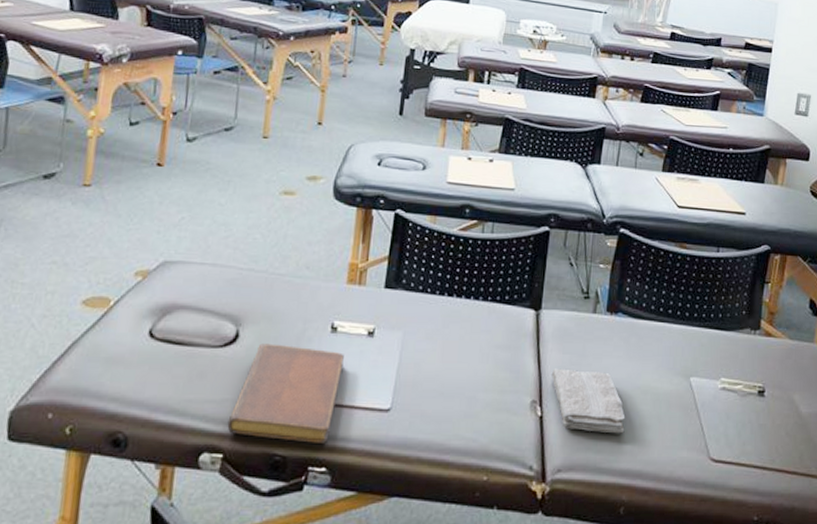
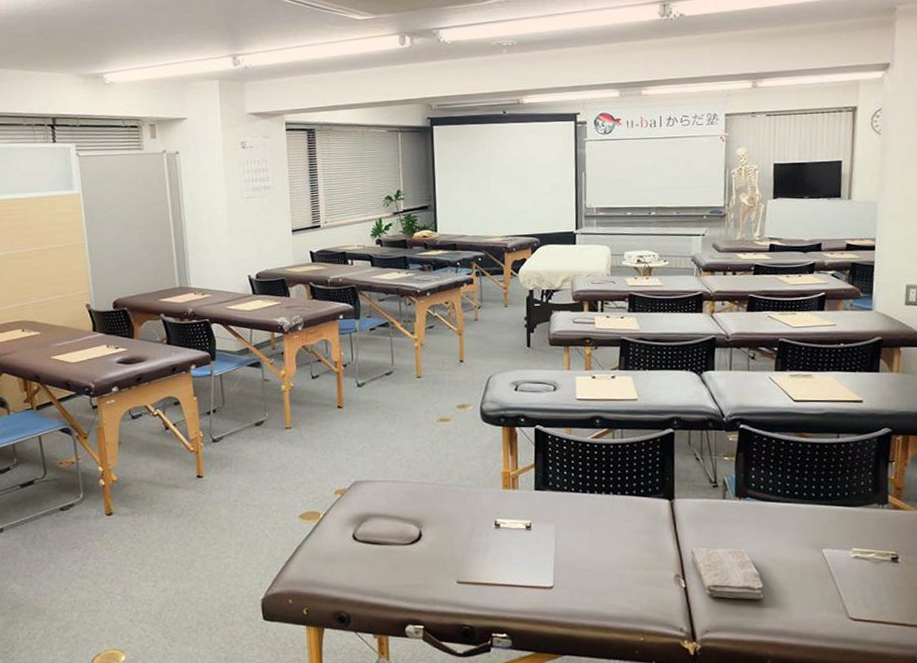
notebook: present [227,343,344,443] -> none [423,540,509,615]

